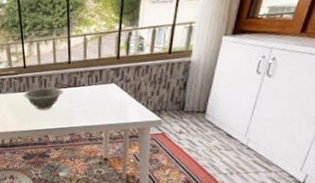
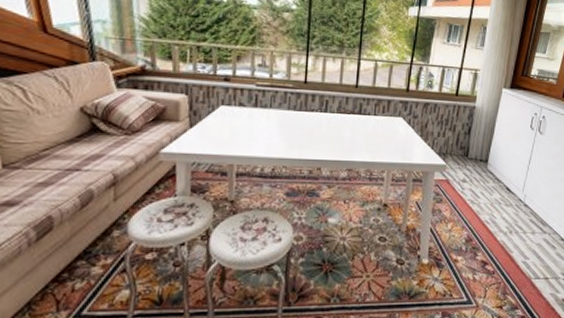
decorative bowl: present [23,87,63,110] -> none [298,108,346,136]

